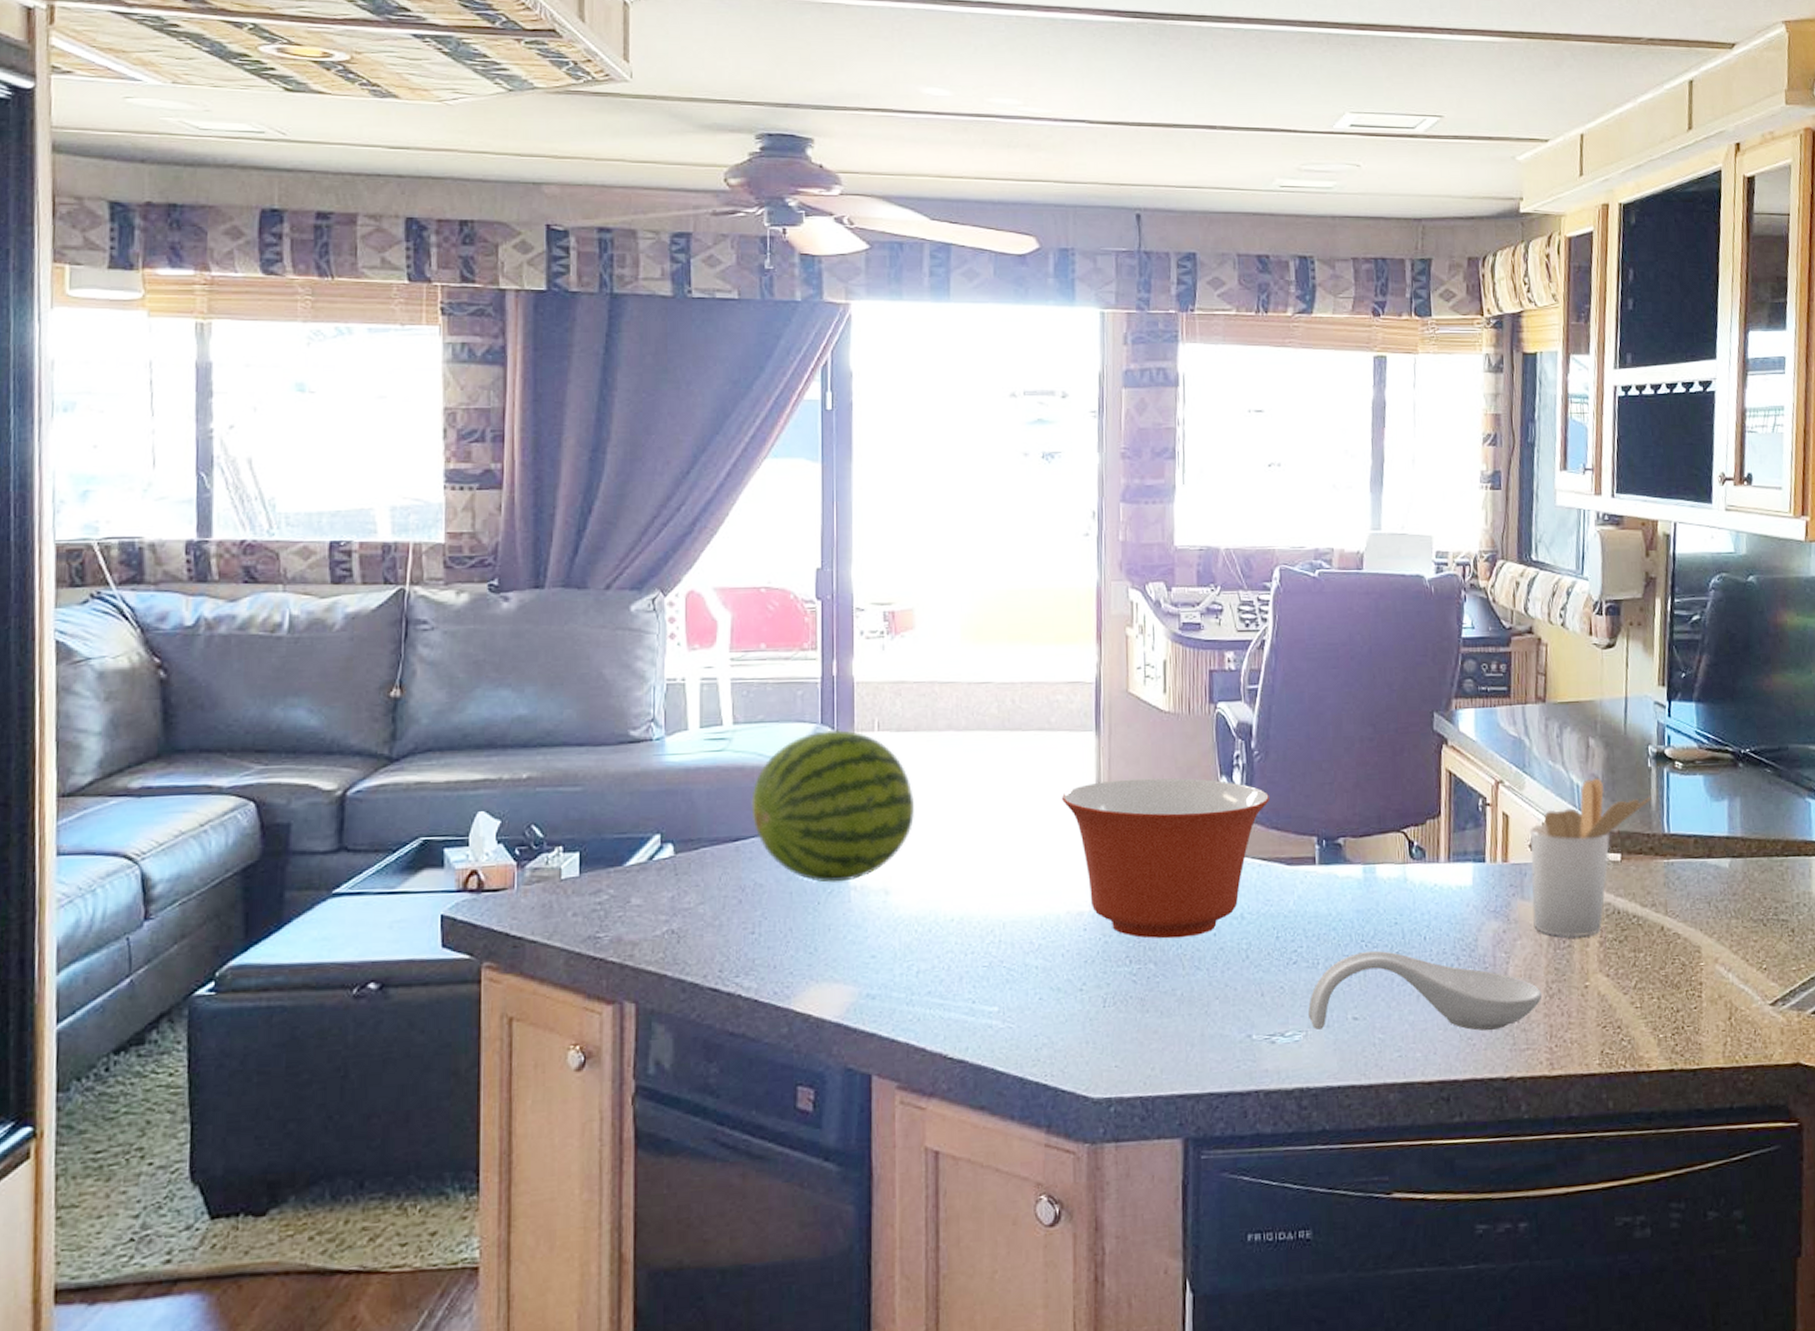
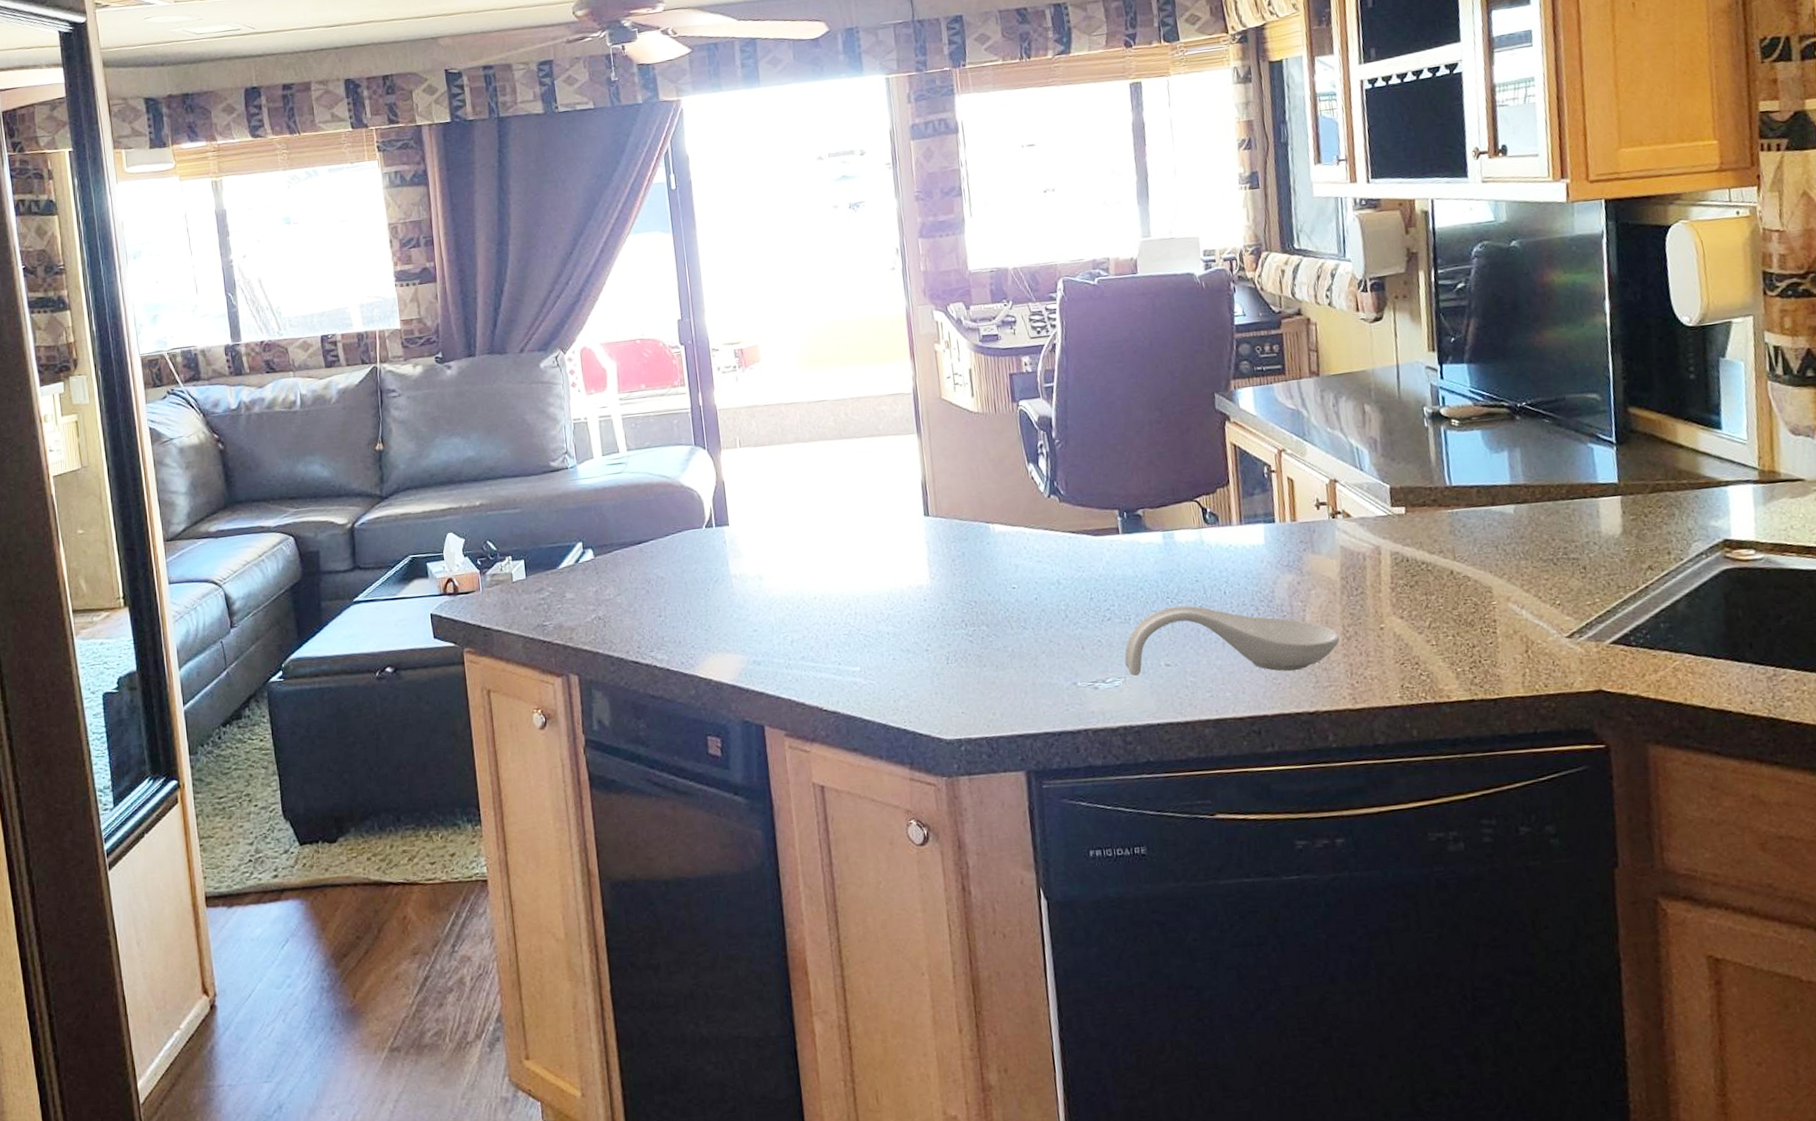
fruit: present [751,729,914,883] -> none [647,448,776,573]
mixing bowl: present [1062,778,1271,939] -> none [895,467,1074,605]
utensil holder: present [1529,778,1651,937] -> none [1314,440,1431,585]

